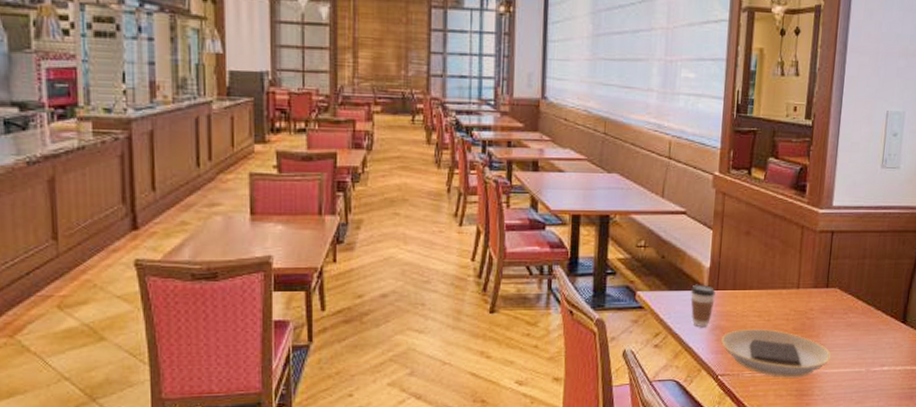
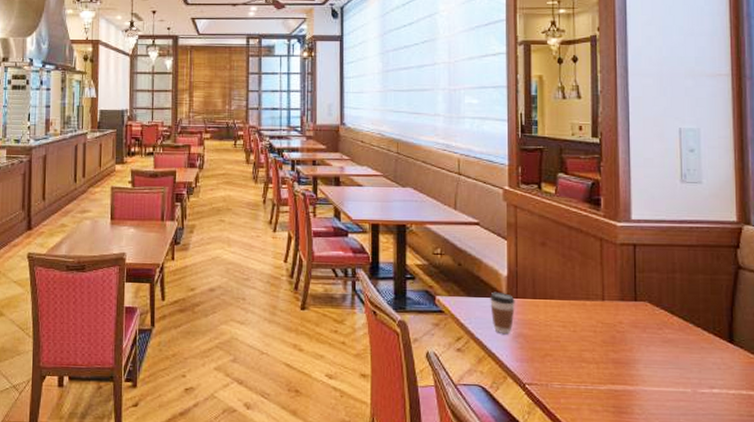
plate: present [721,328,832,378] -> none [526,338,649,393]

